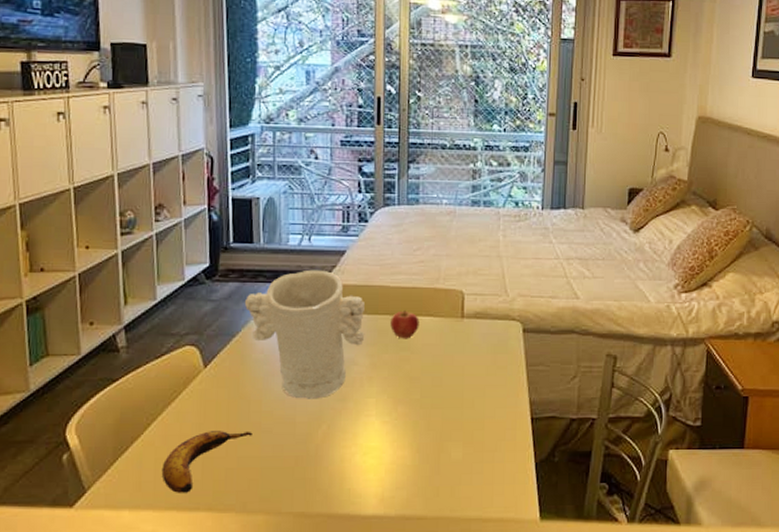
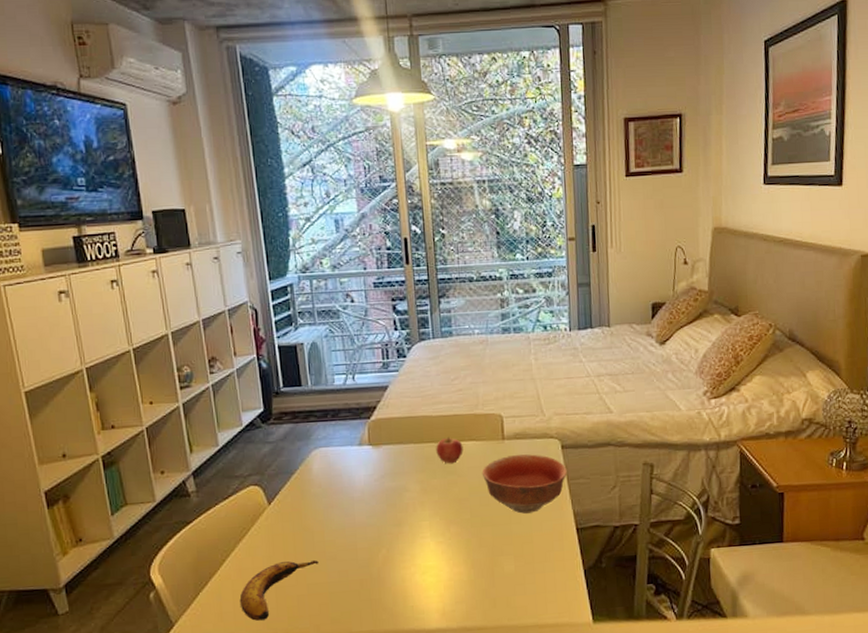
decorative vase: present [244,269,365,399] -> none [299,405,414,526]
bowl: none [436,334,526,398] -> present [481,454,567,514]

